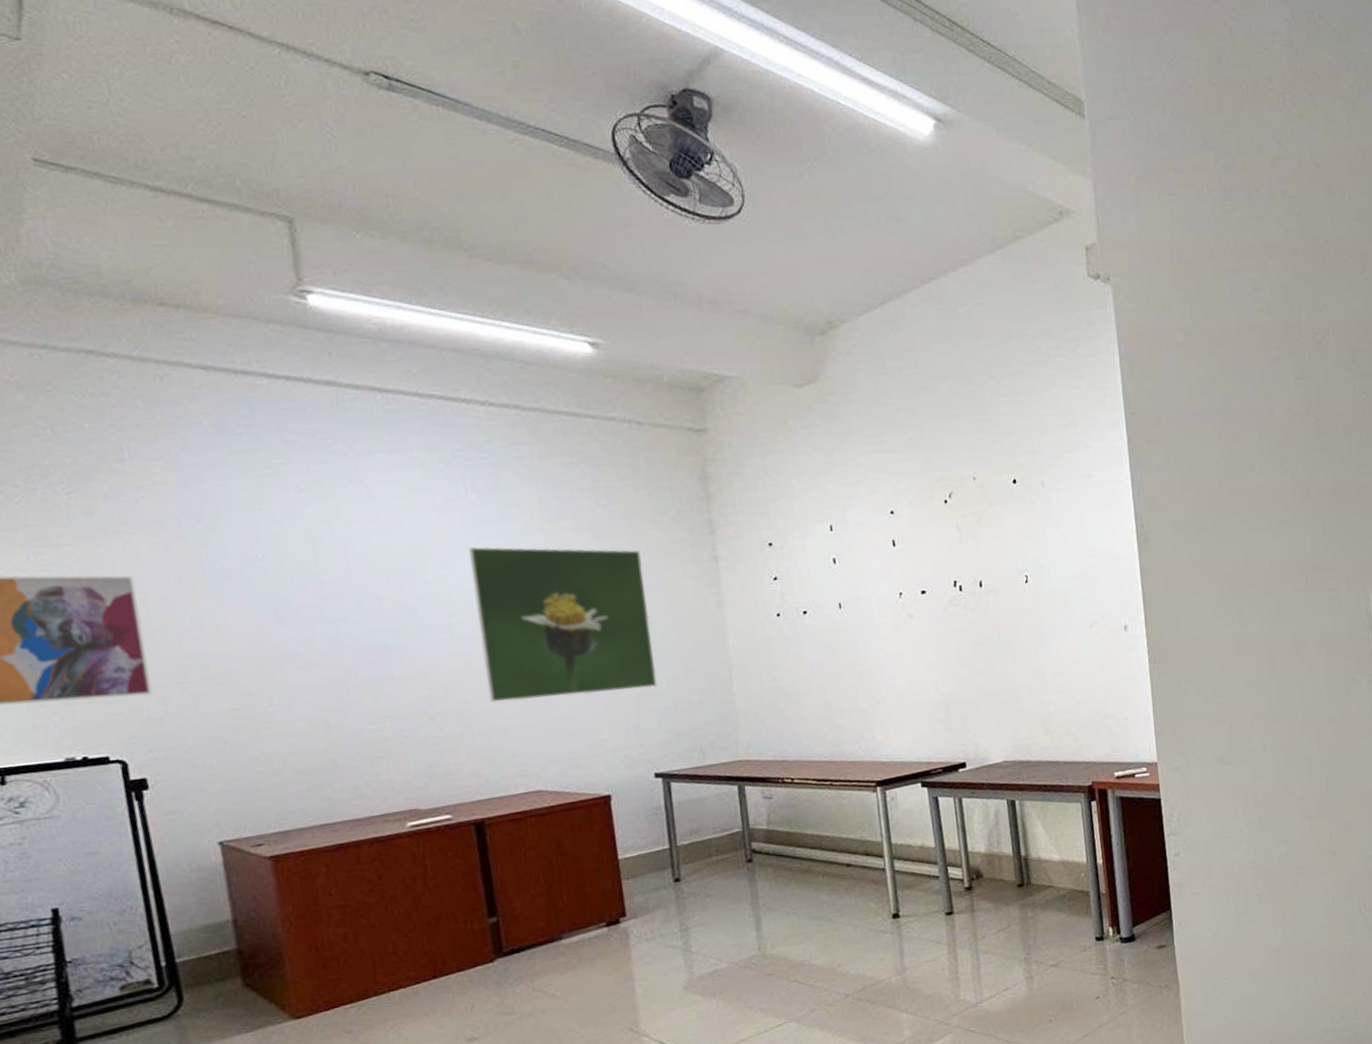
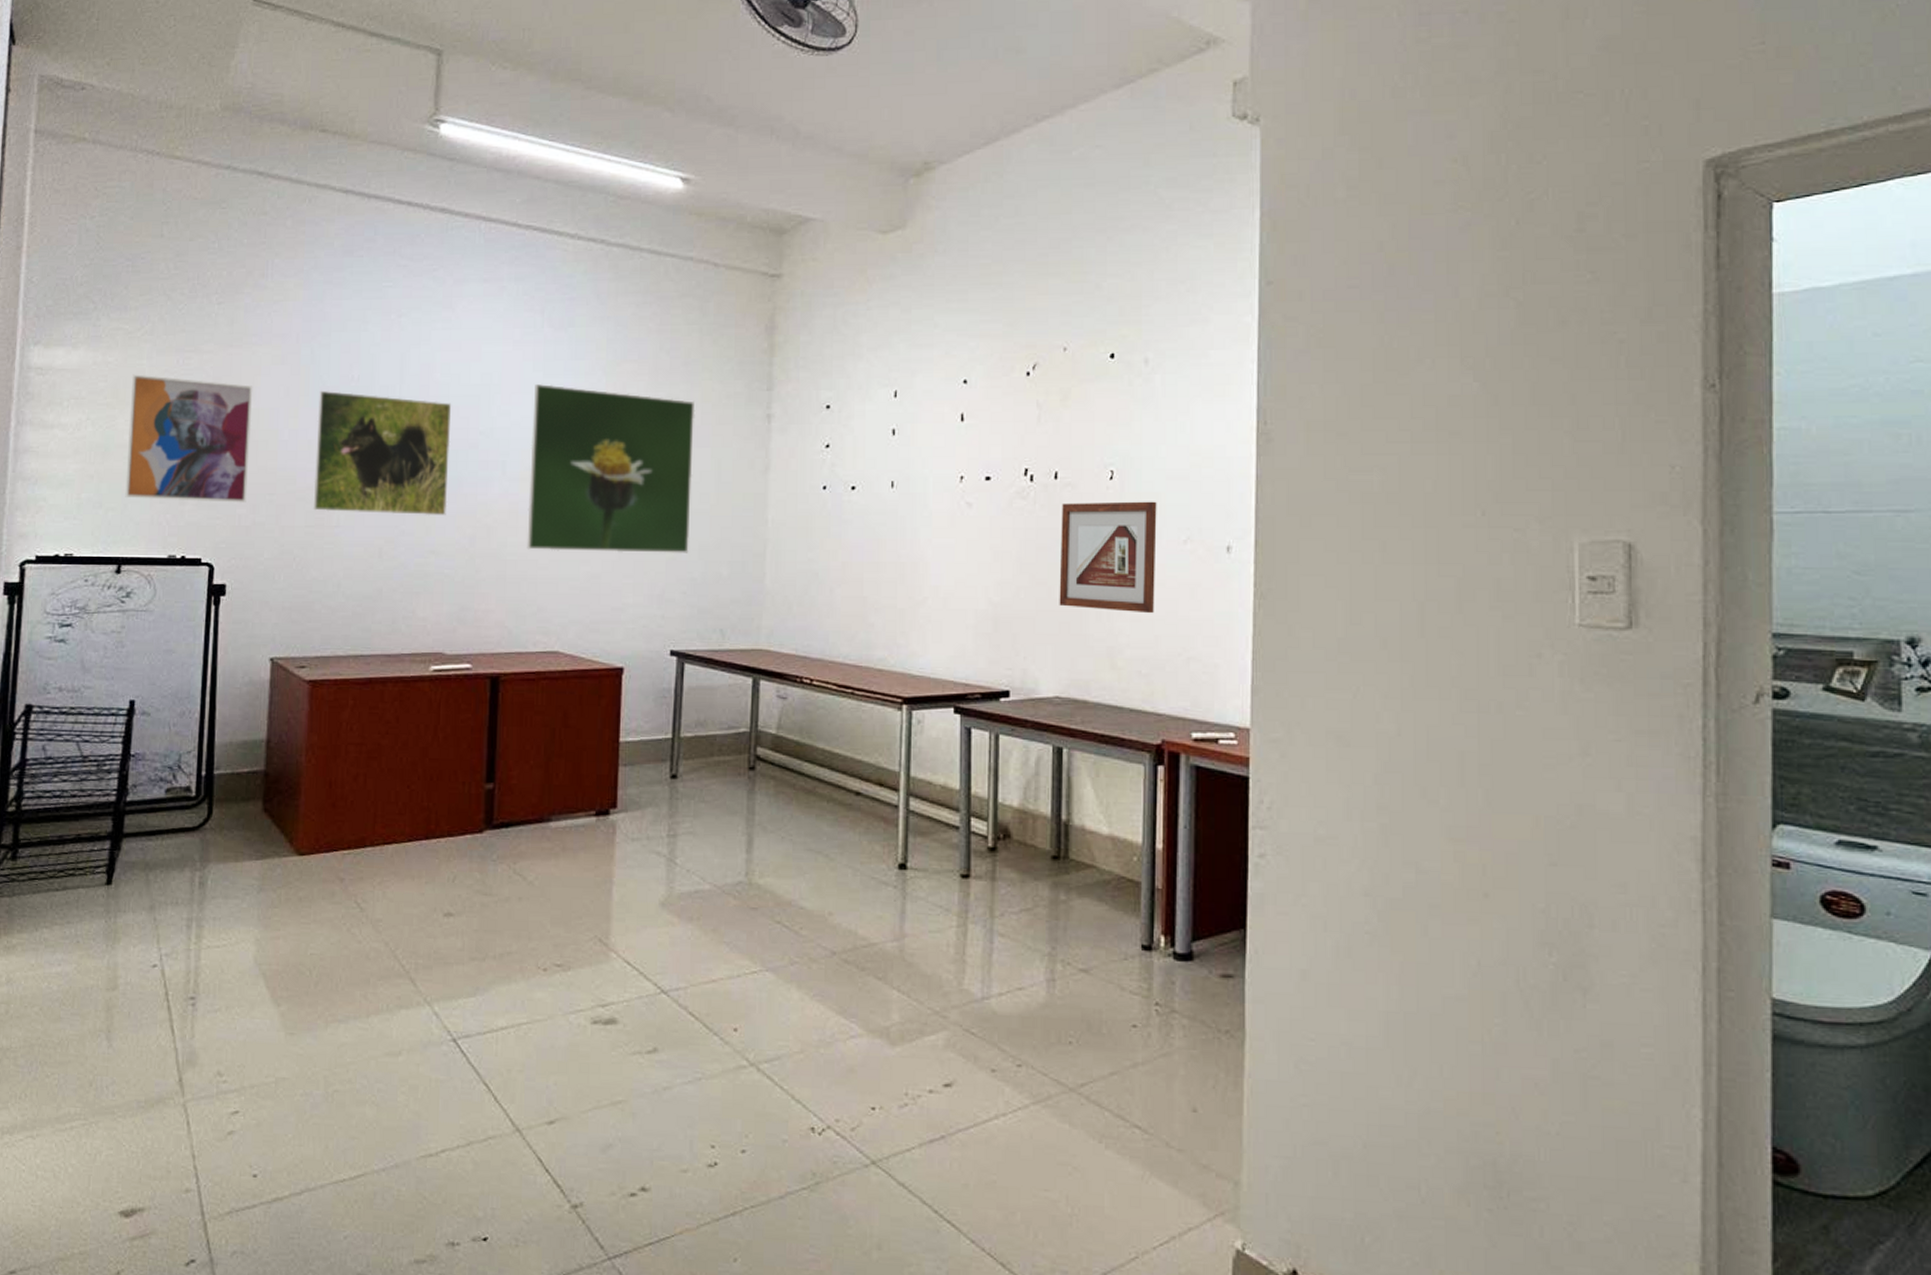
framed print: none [218,572,395,694] -> present [314,390,452,516]
picture frame: none [989,596,1074,689] -> present [1059,501,1157,614]

